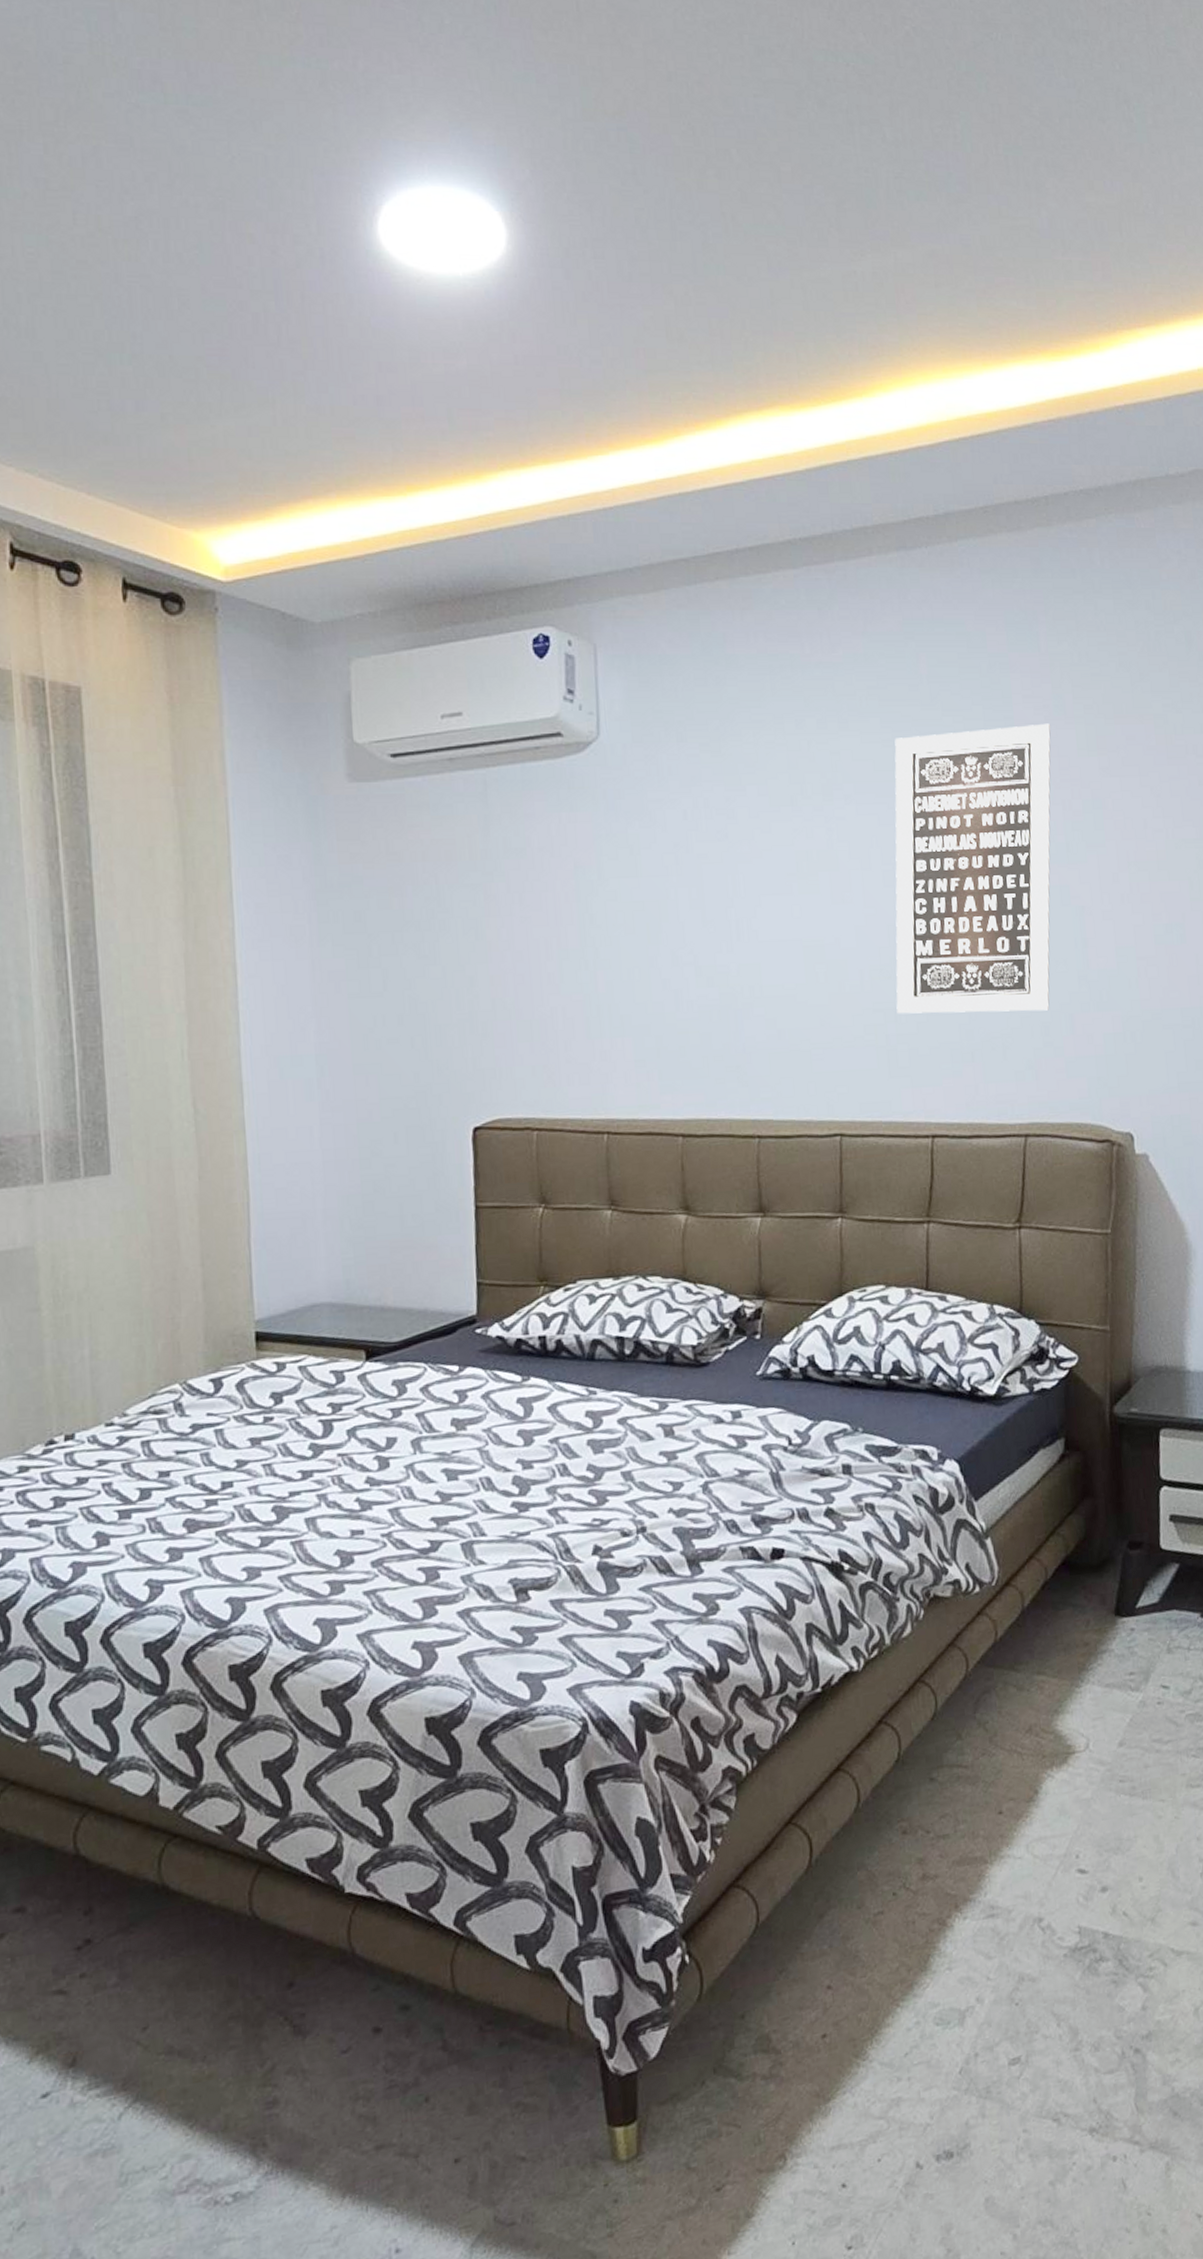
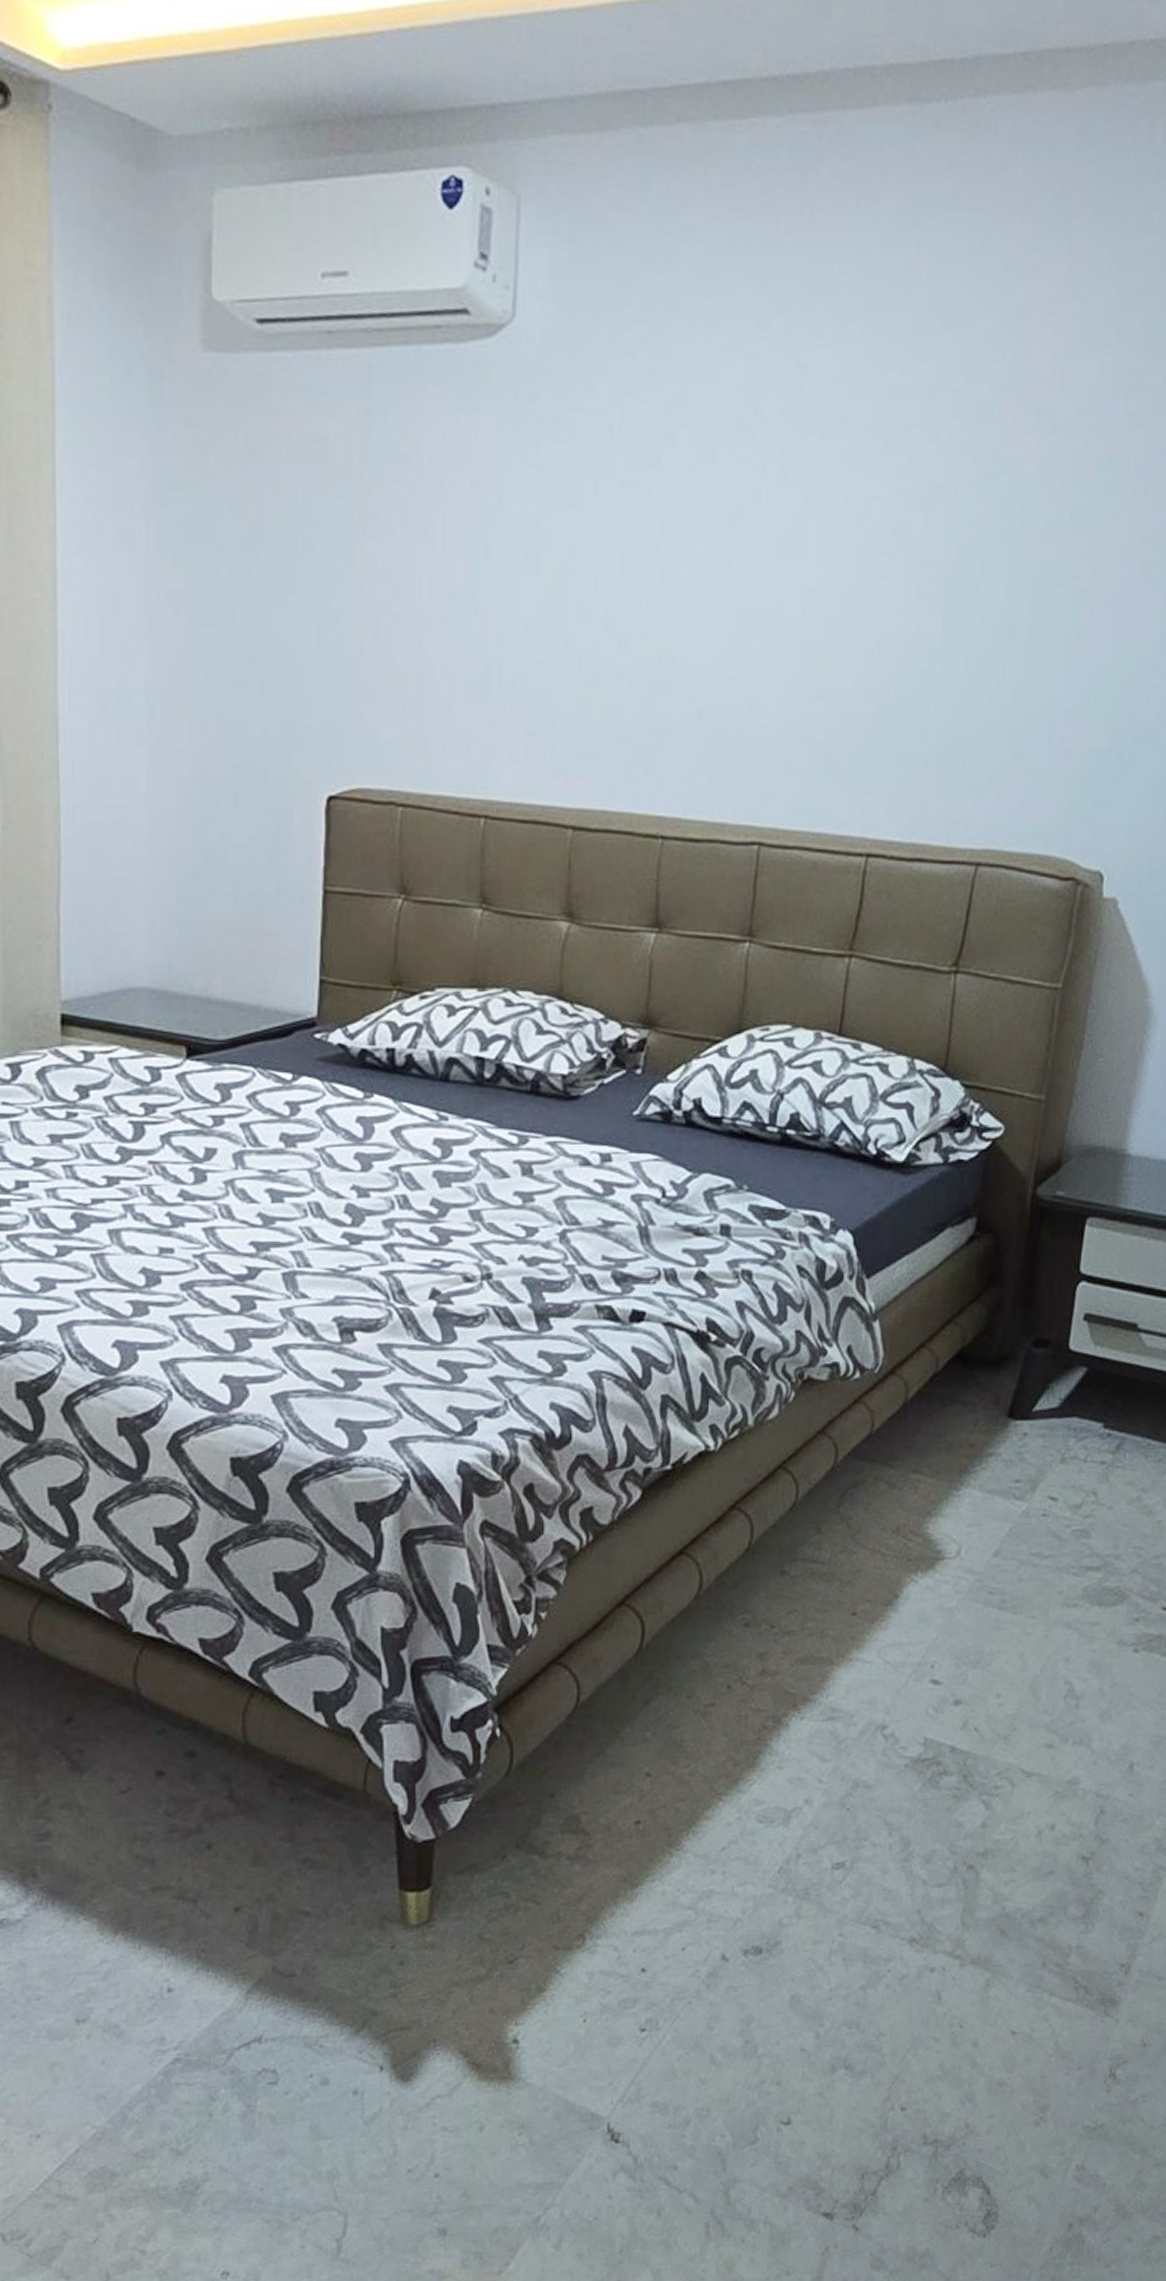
wall art: present [894,723,1051,1014] -> none [842,350,1071,715]

